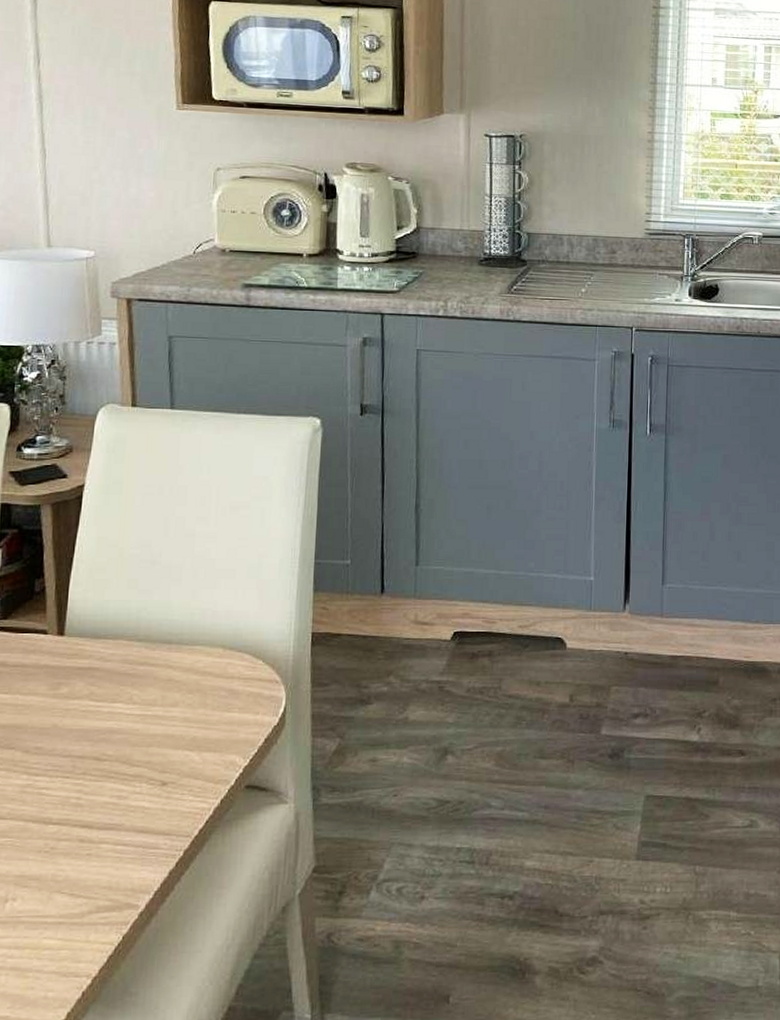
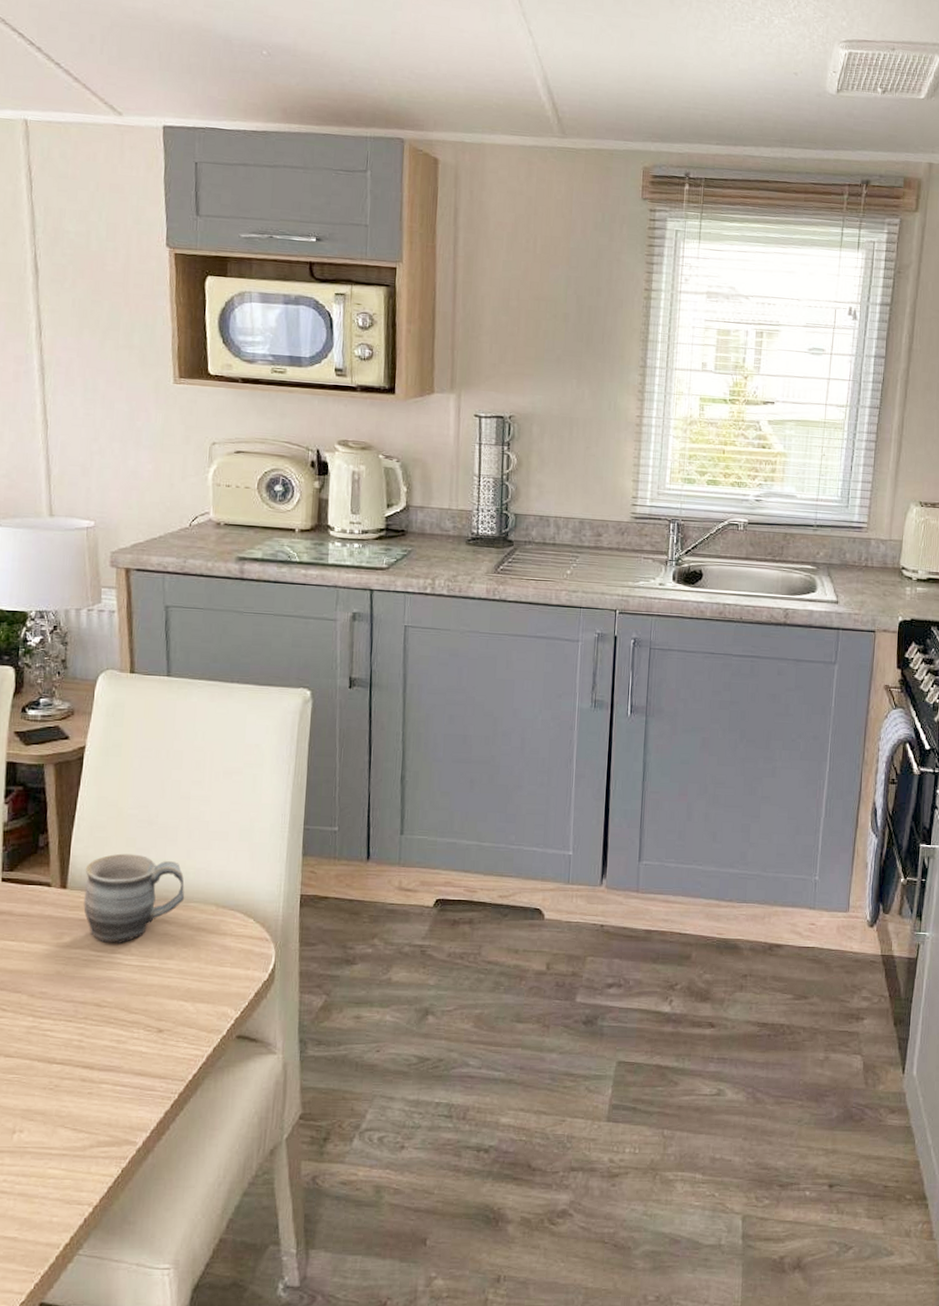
mug: none [82,596,190,693] -> present [83,853,185,944]

